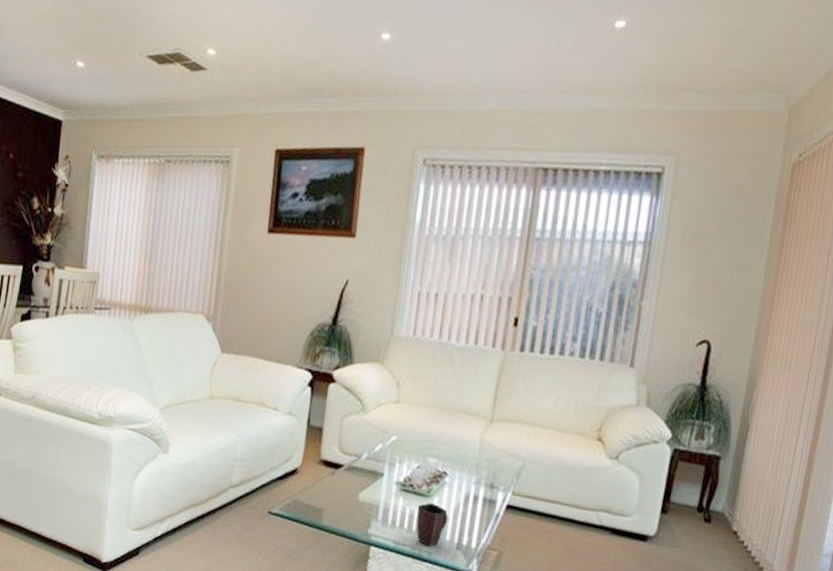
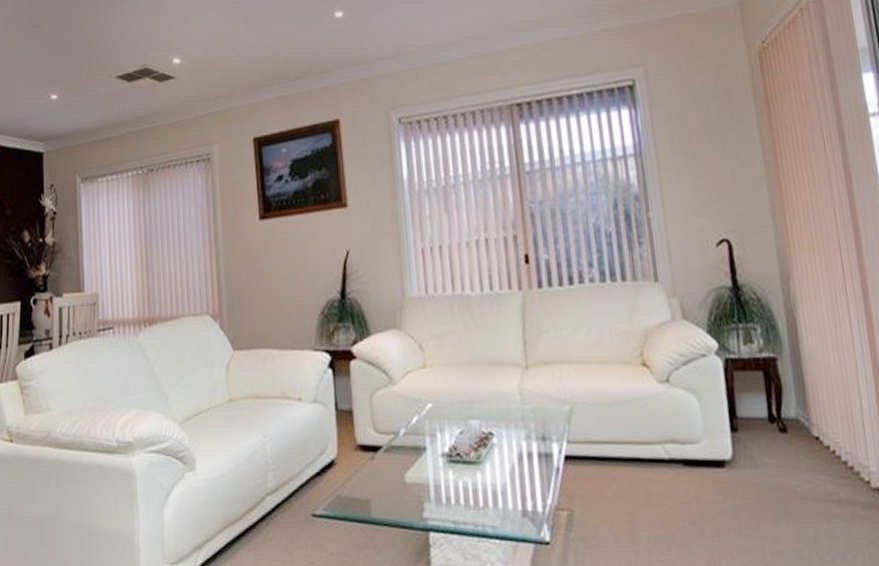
mug: present [416,503,448,547] -> none [470,470,506,520]

